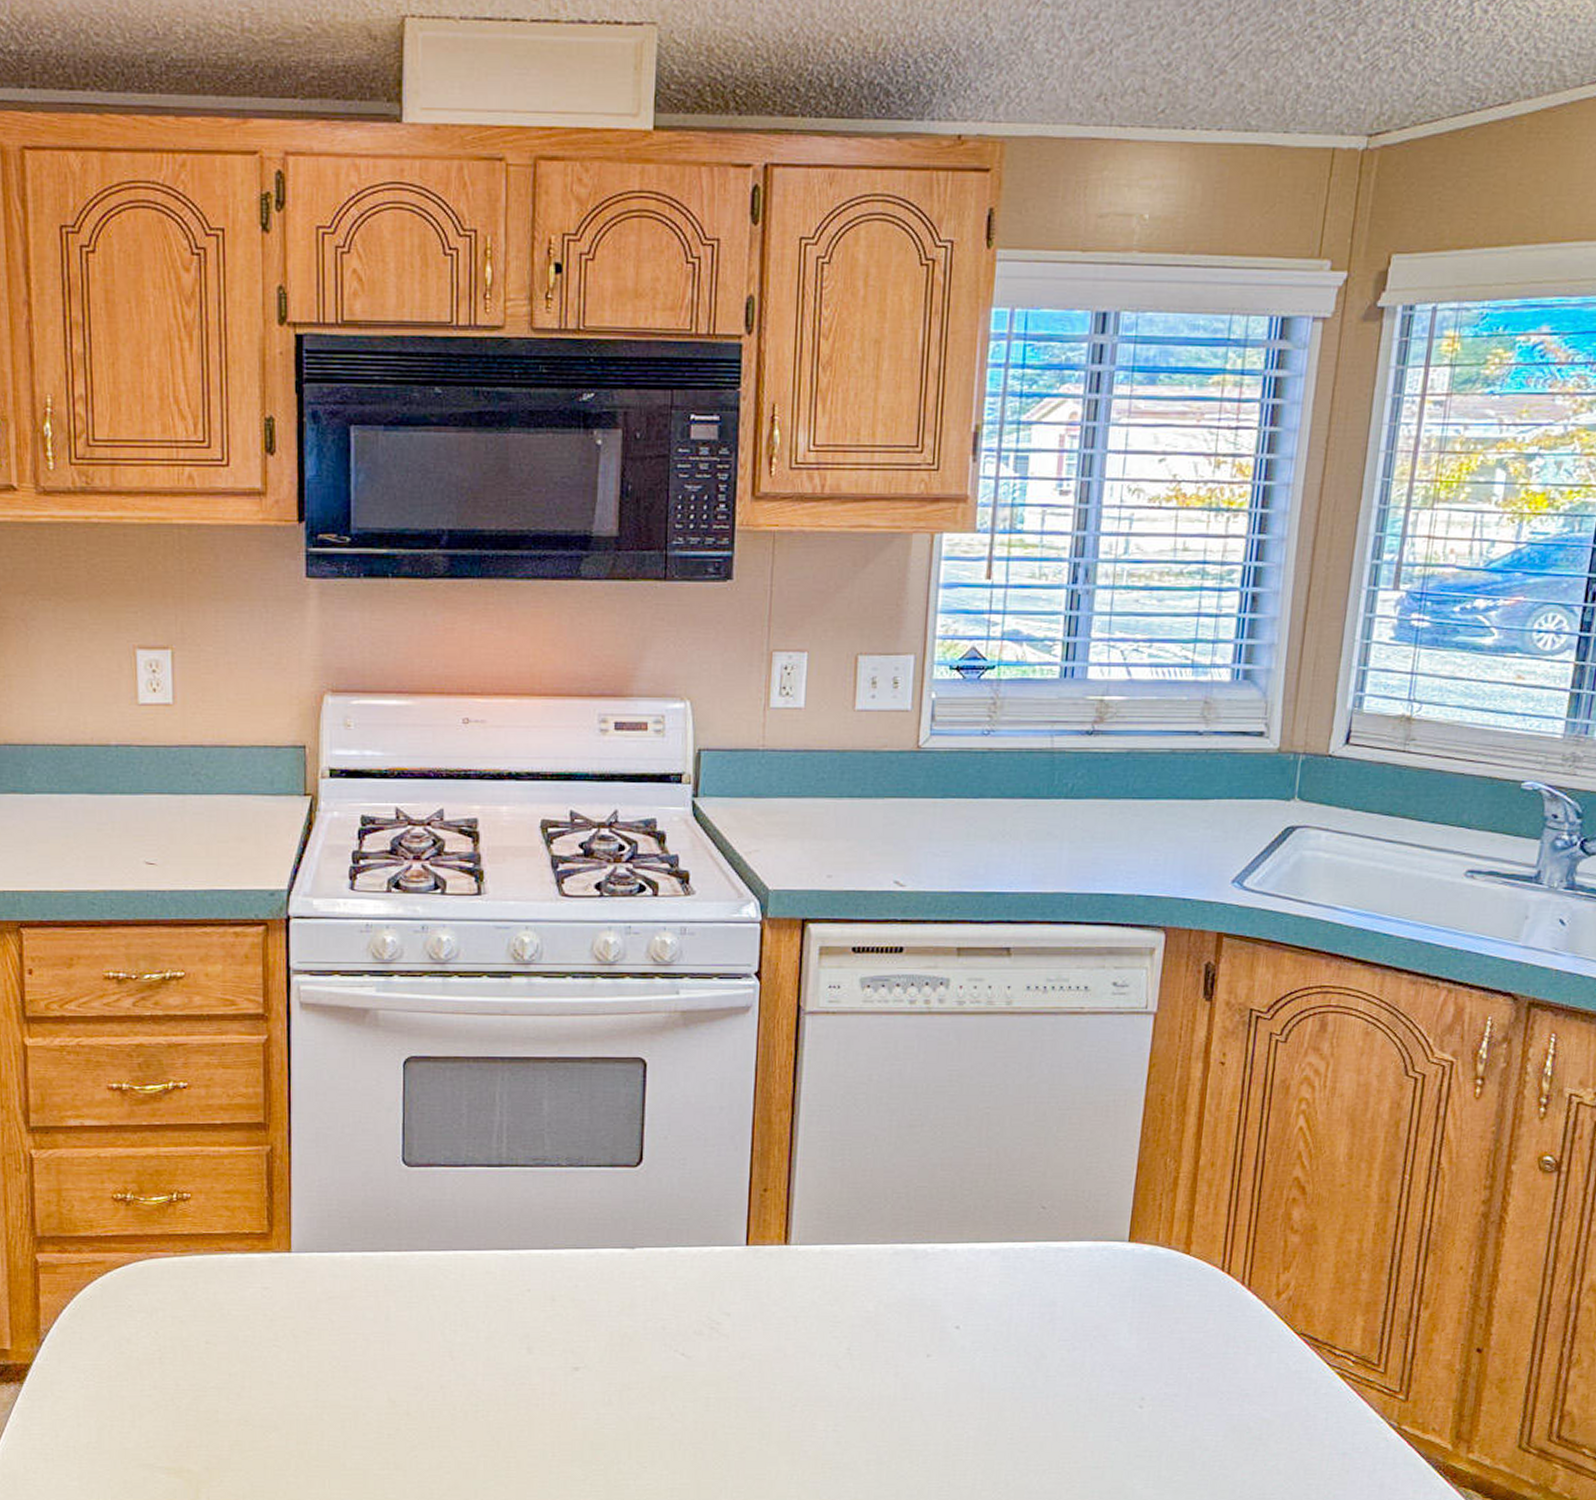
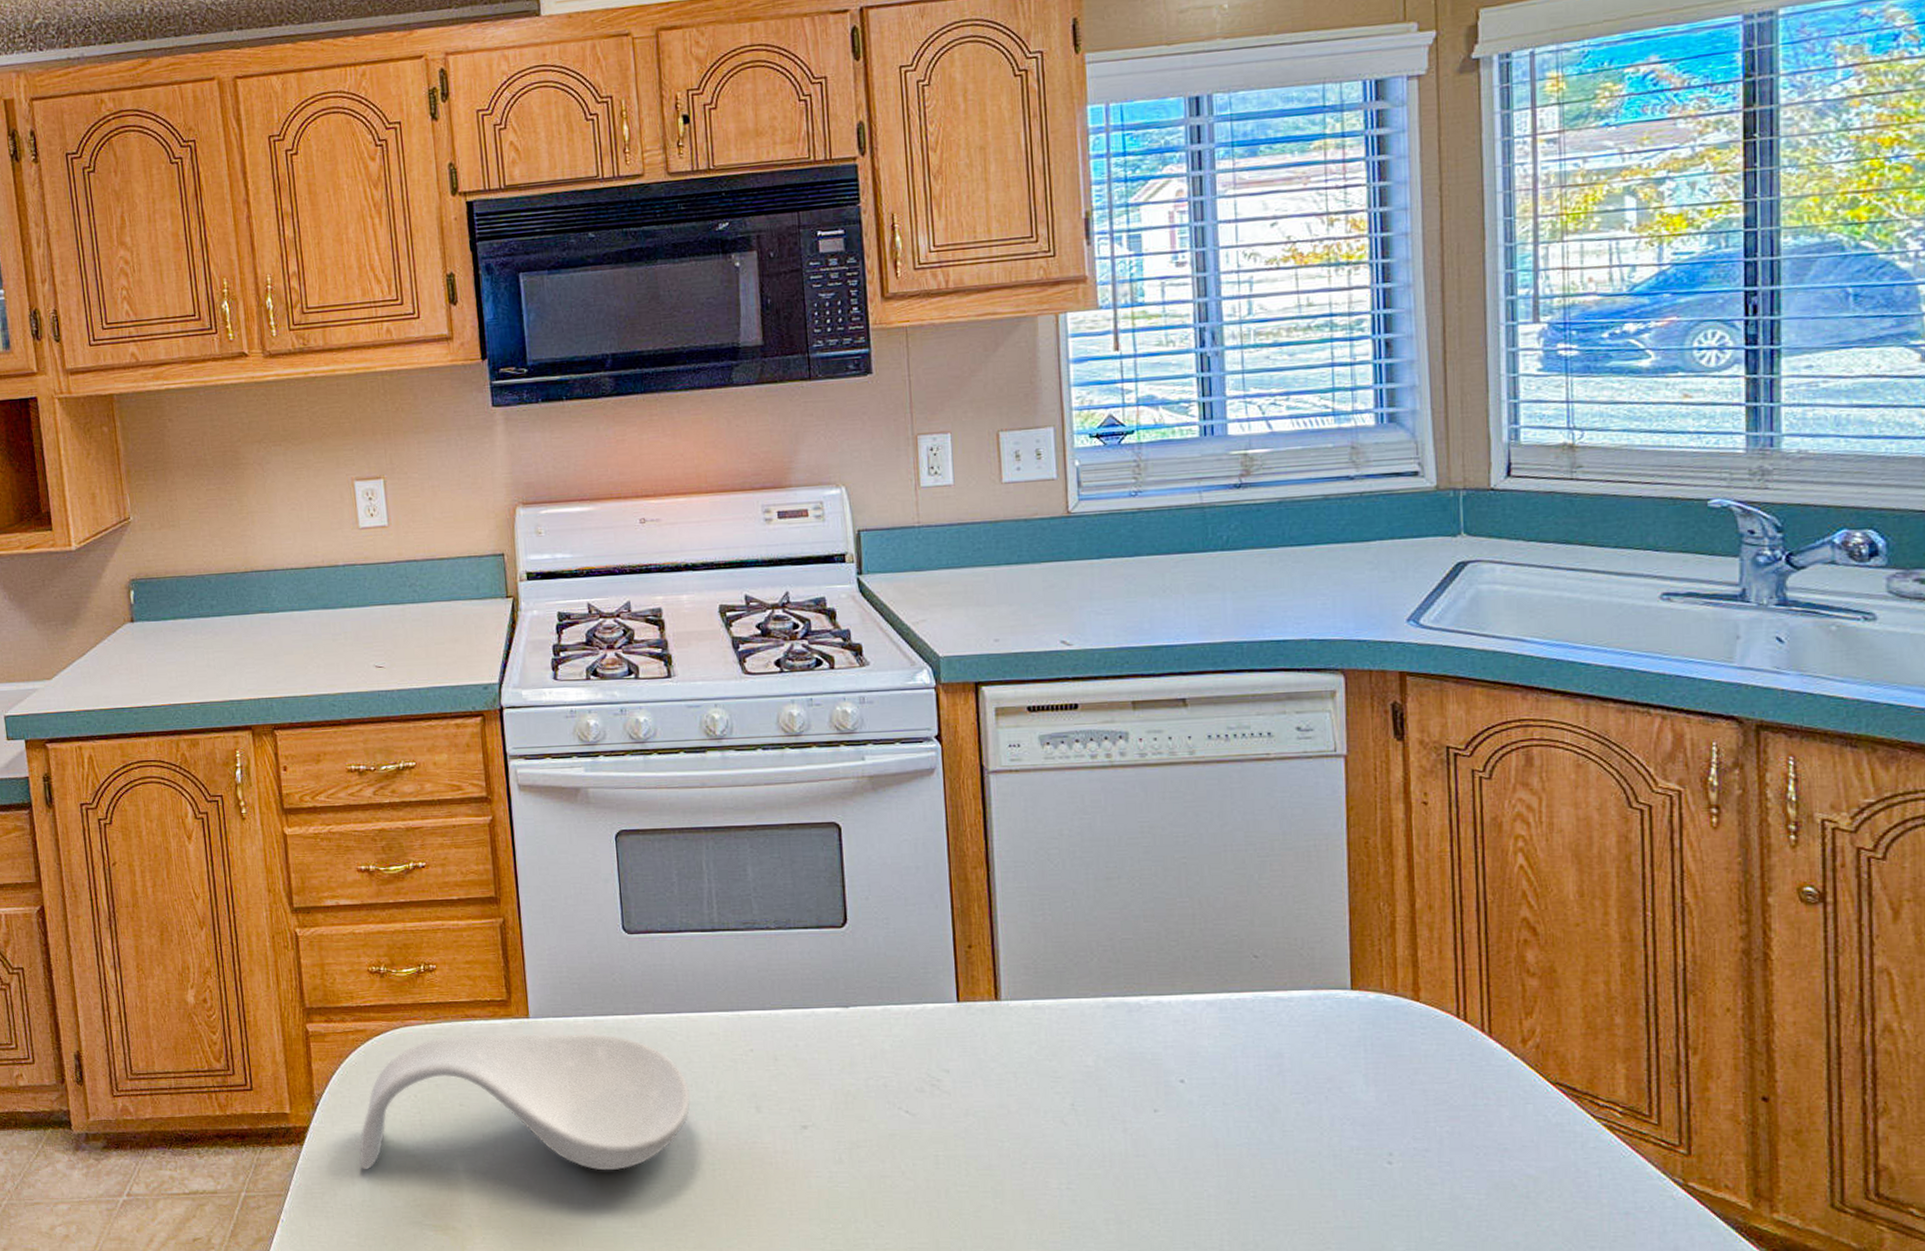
spoon rest: none [87,1269,460,1412] -> present [358,1033,691,1171]

